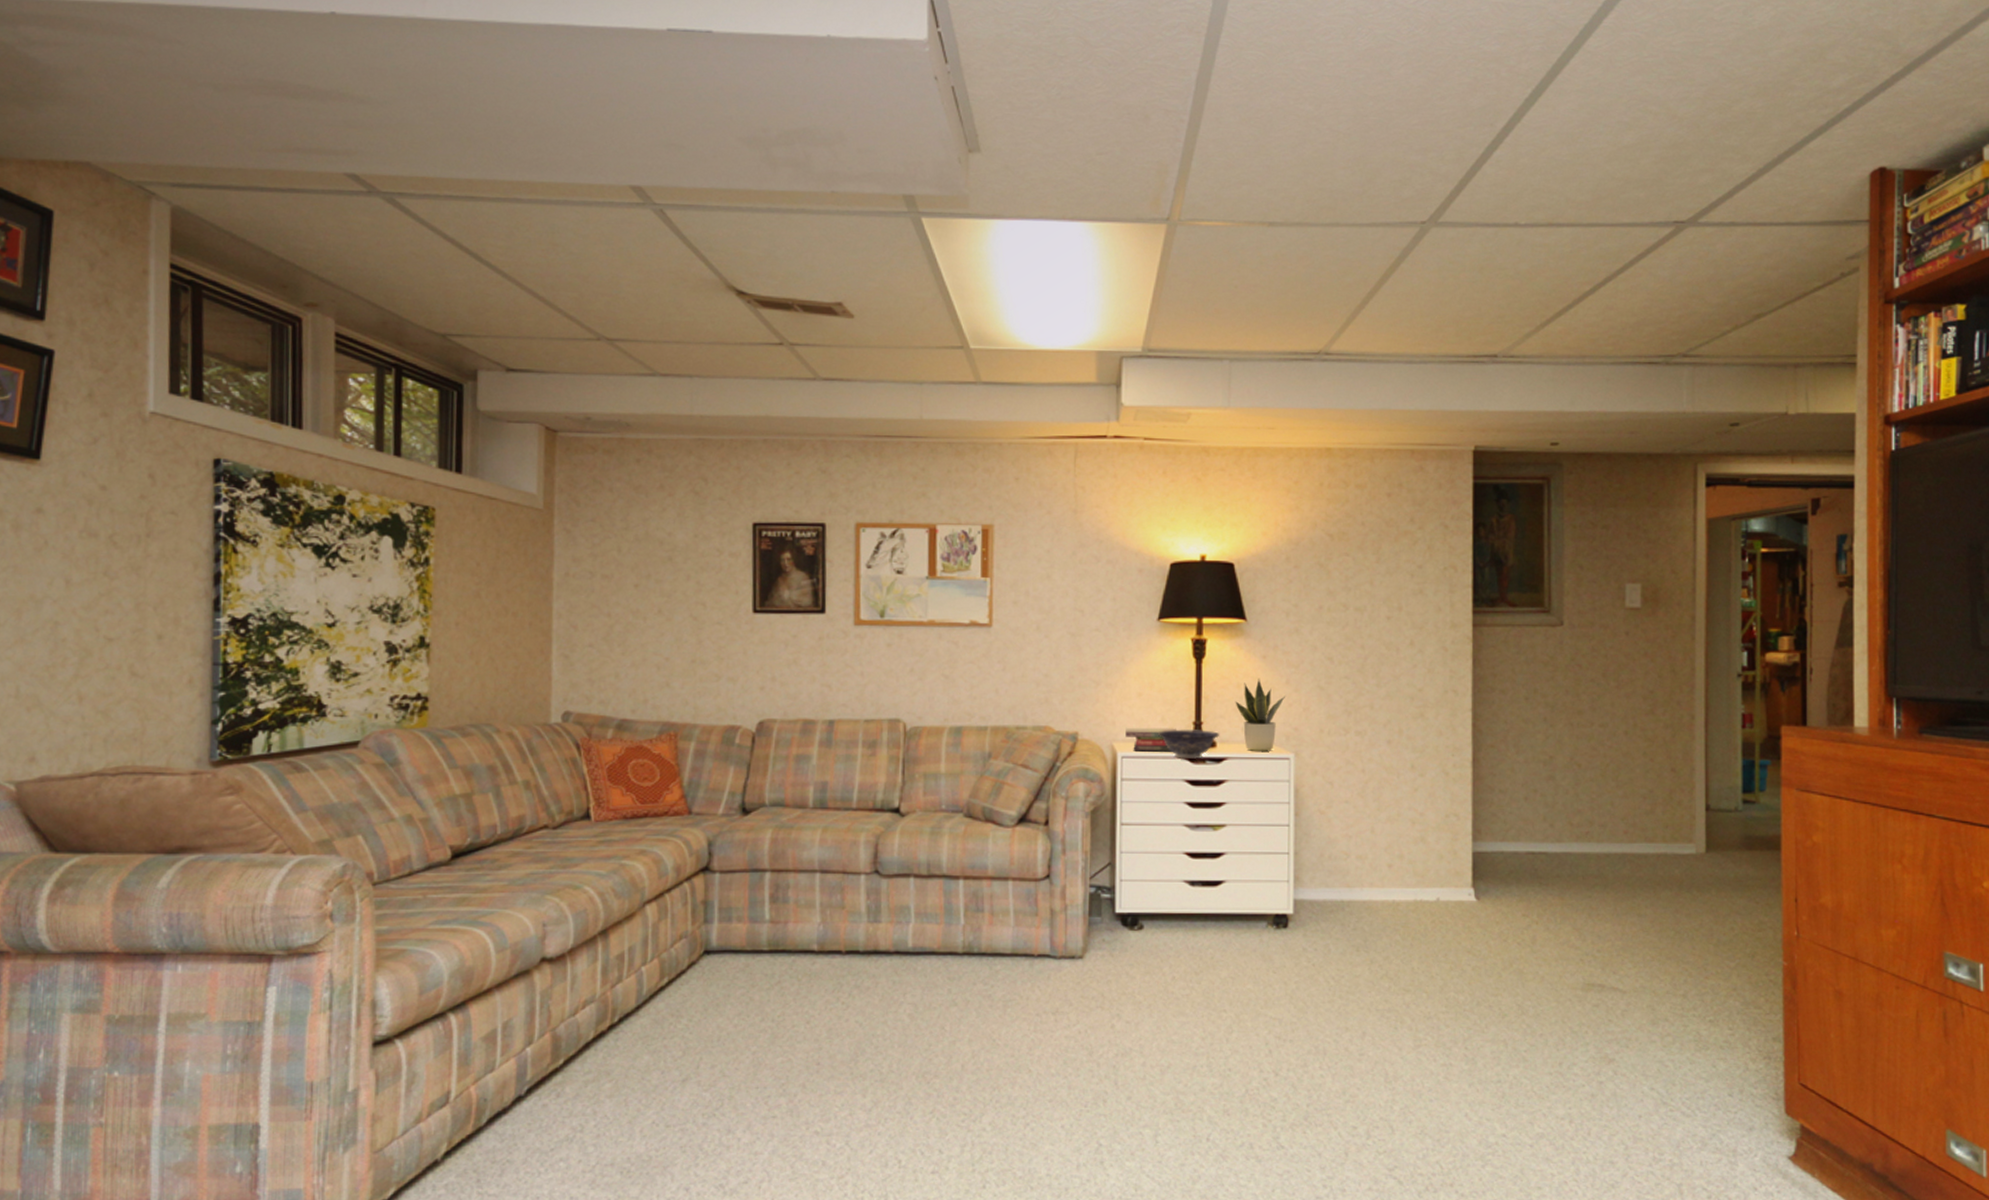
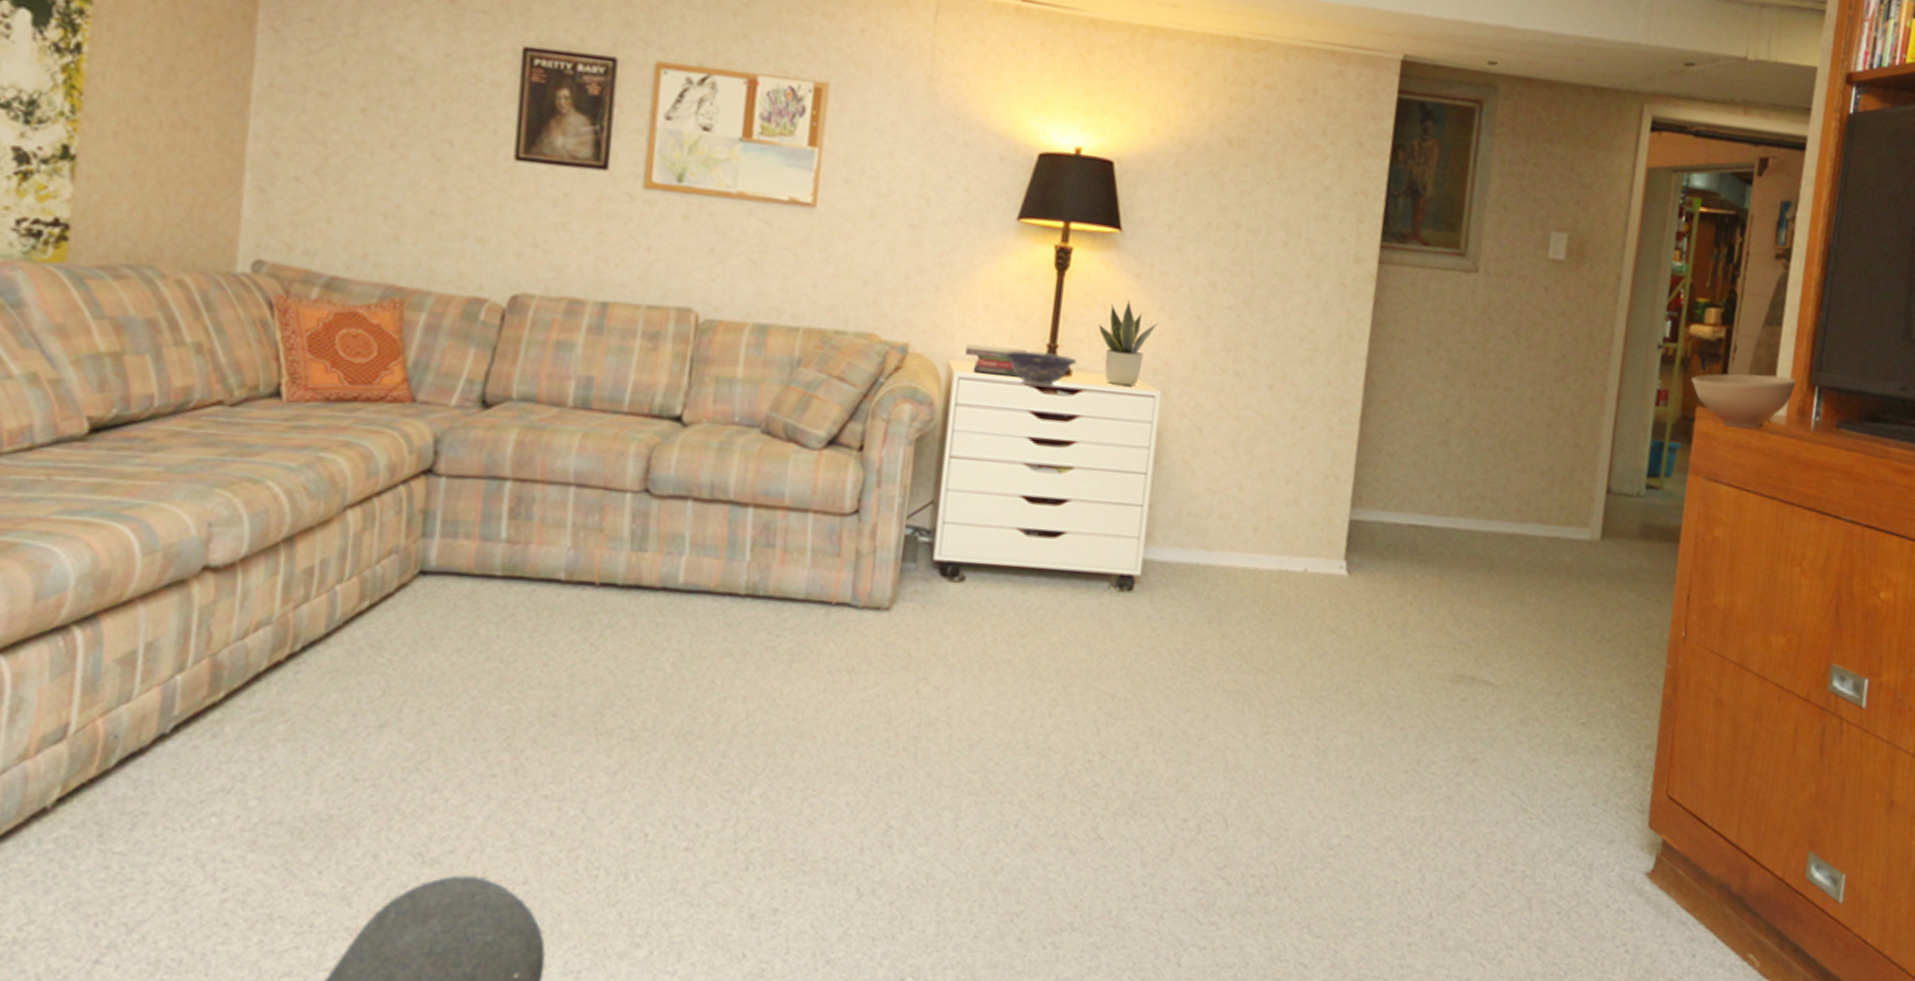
bowl: none [1773,690,1874,743] -> present [1691,373,1797,430]

